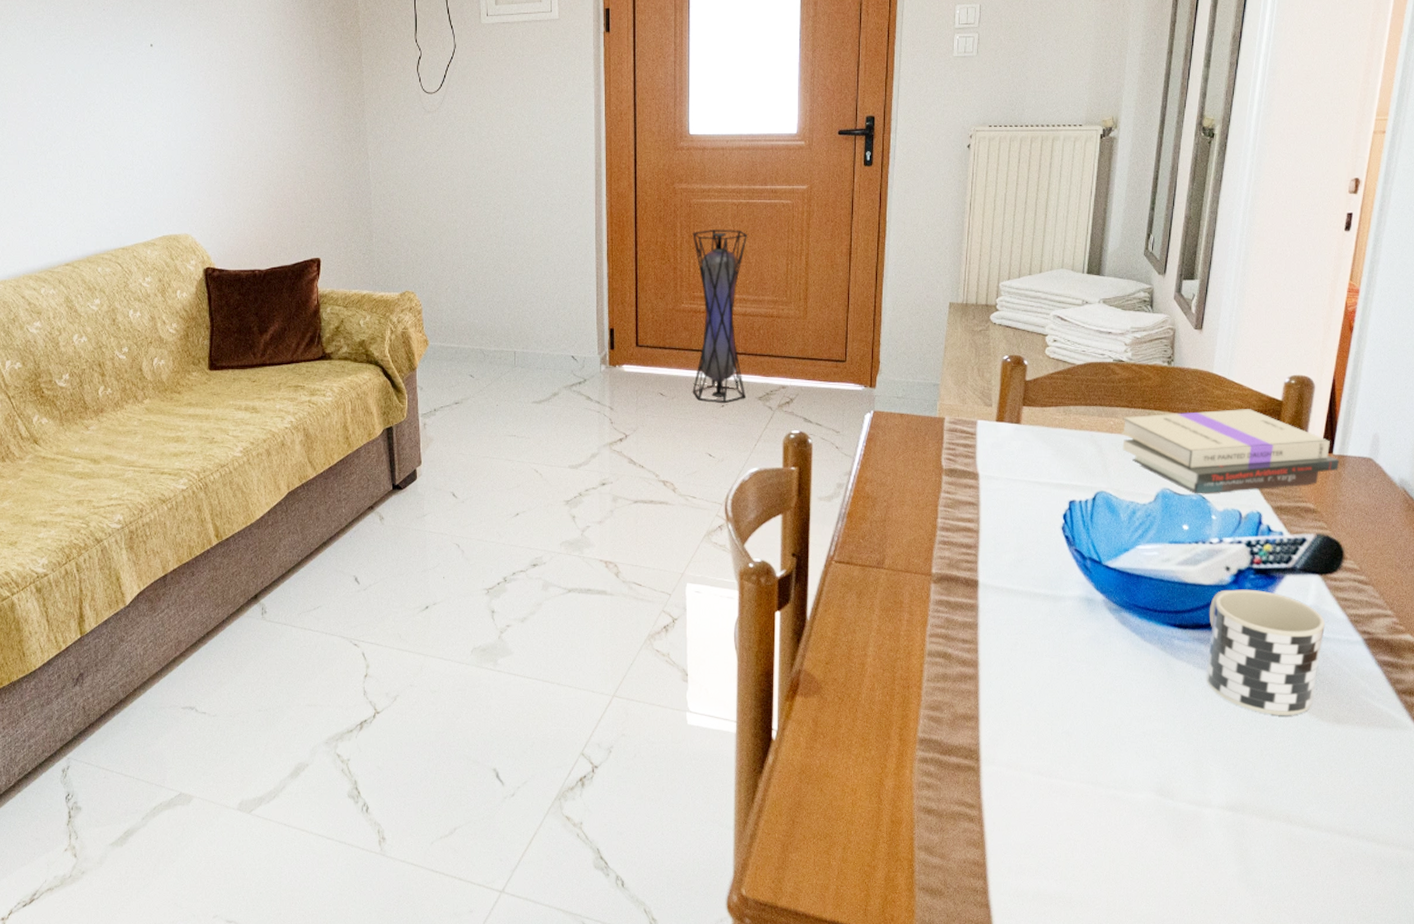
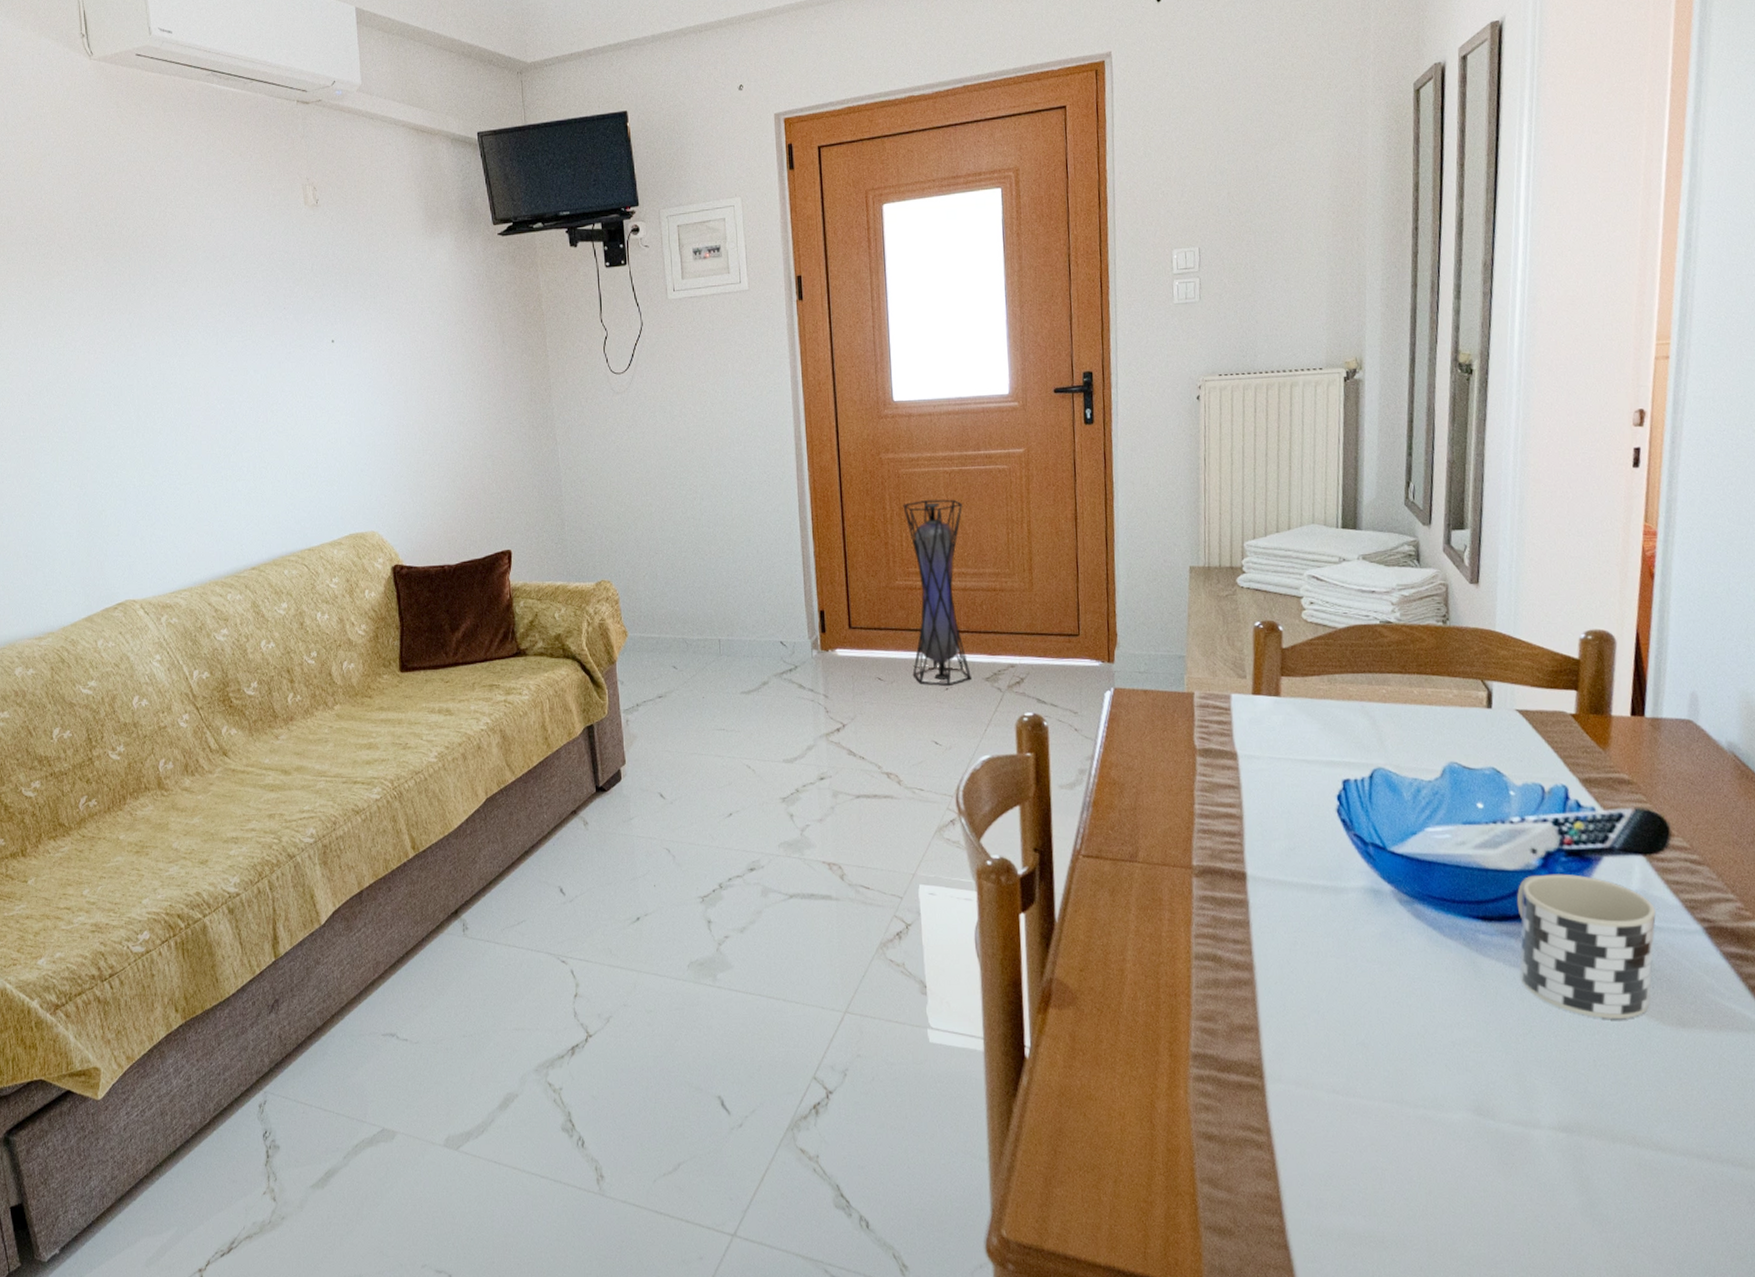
books: present [1121,409,1340,494] -> none [1396,670,1654,768]

